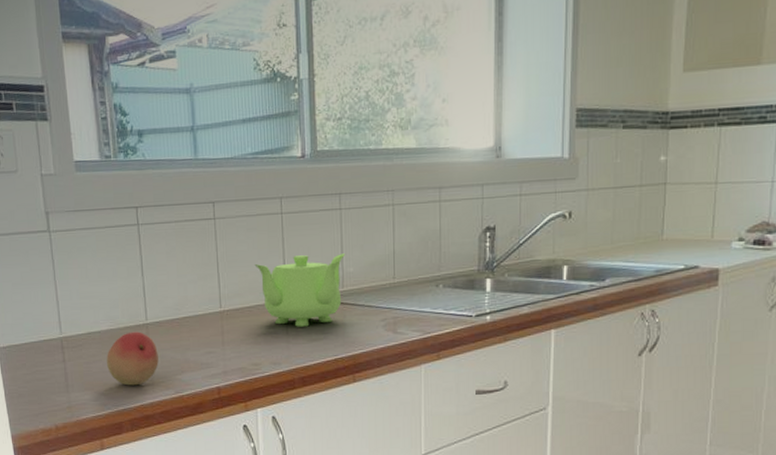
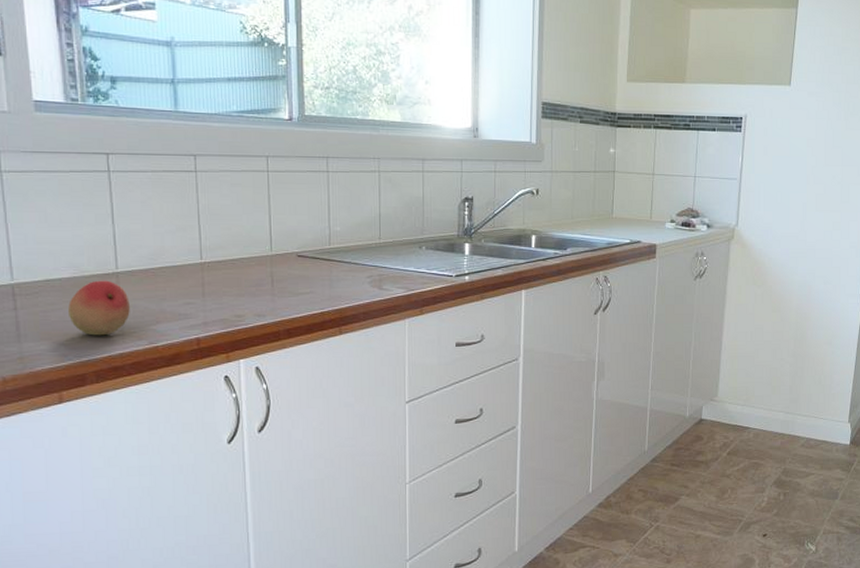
teapot: present [254,253,346,327] -> none [238,213,333,281]

